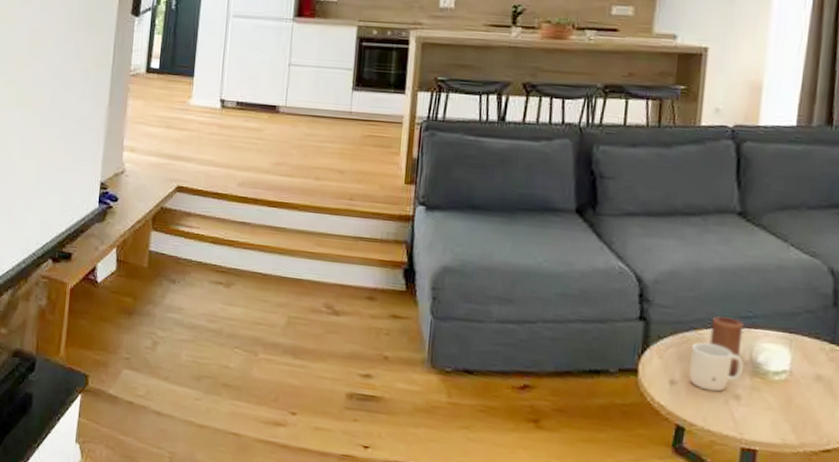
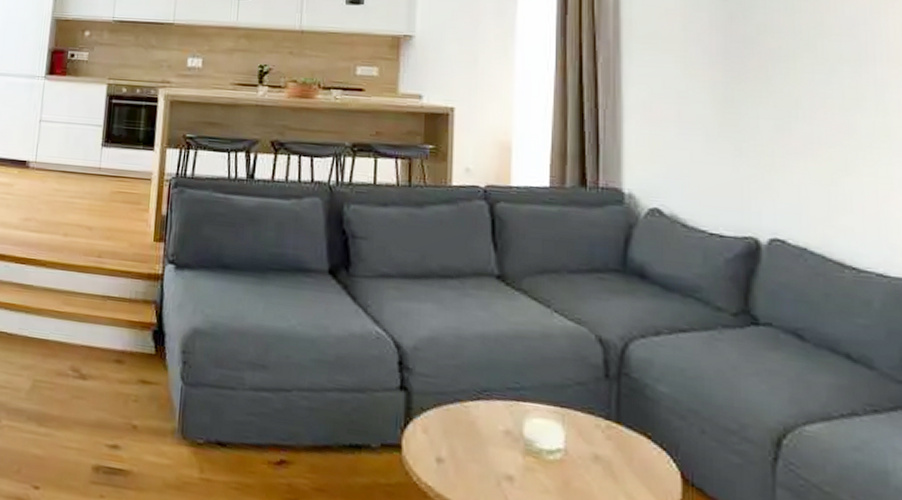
mug: present [689,342,744,392] -> none [457,415,514,472]
candle: present [709,316,744,378] -> none [476,387,511,456]

